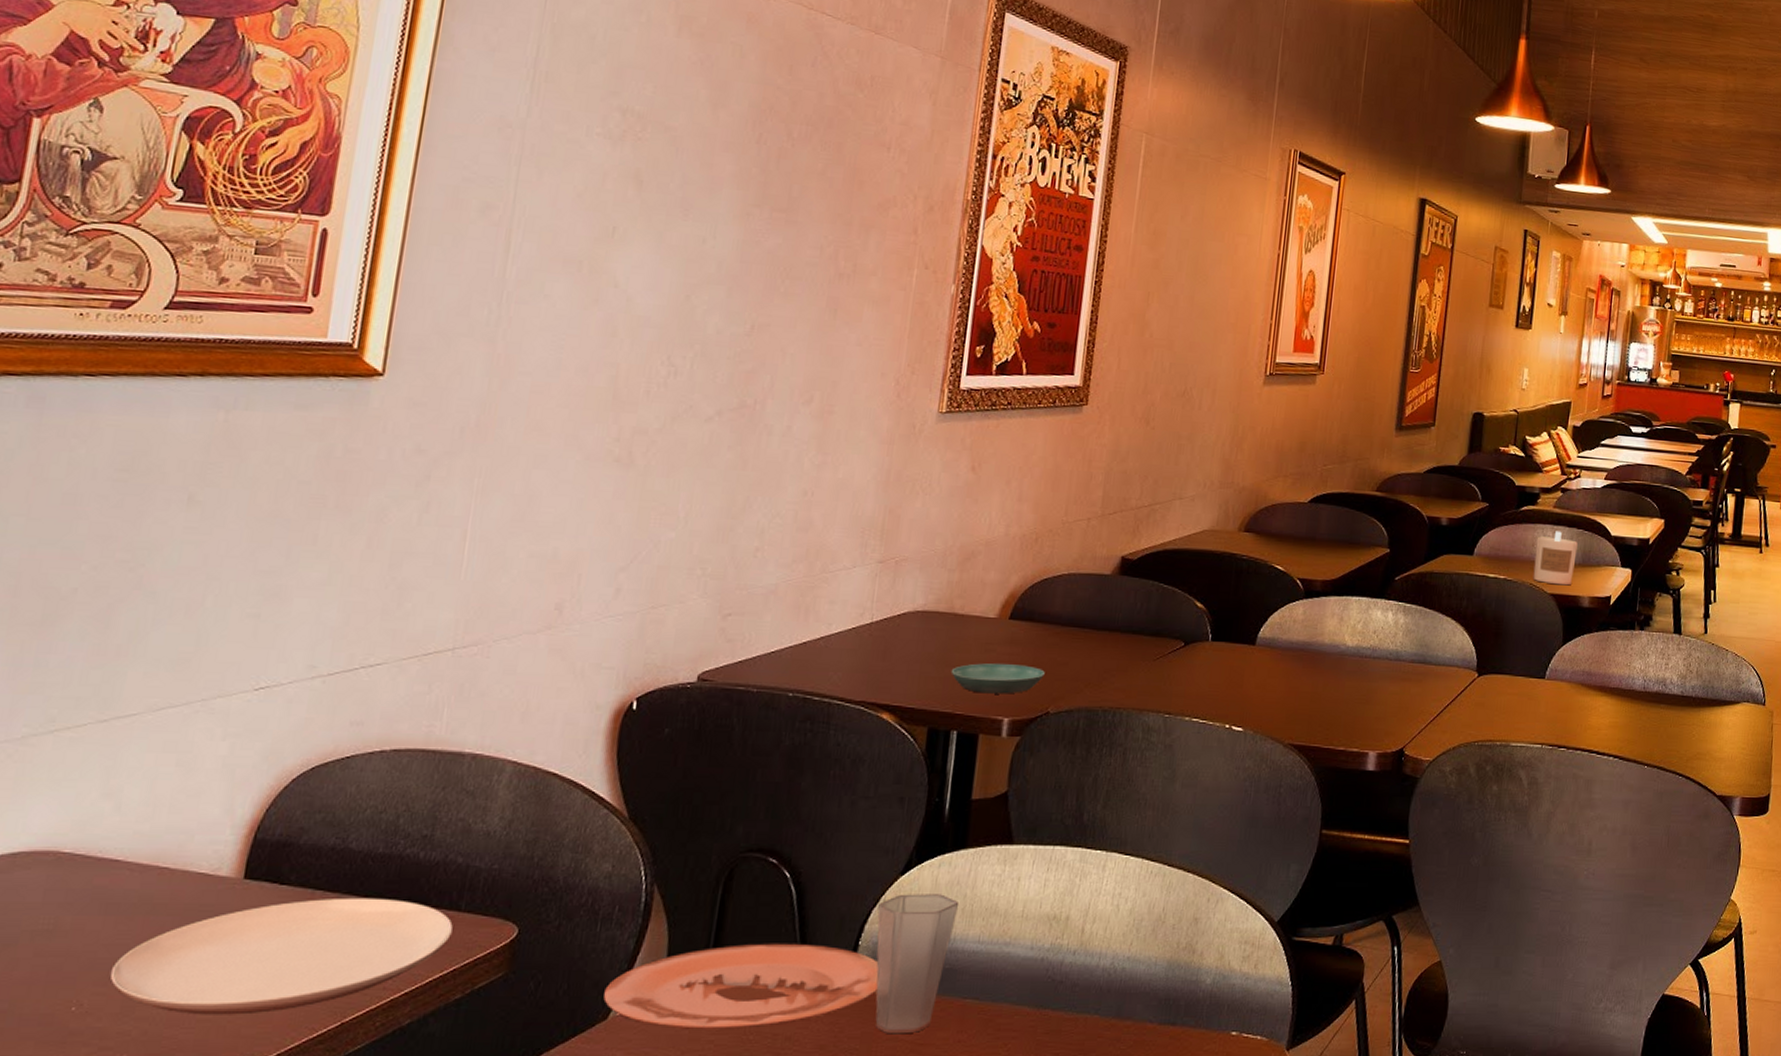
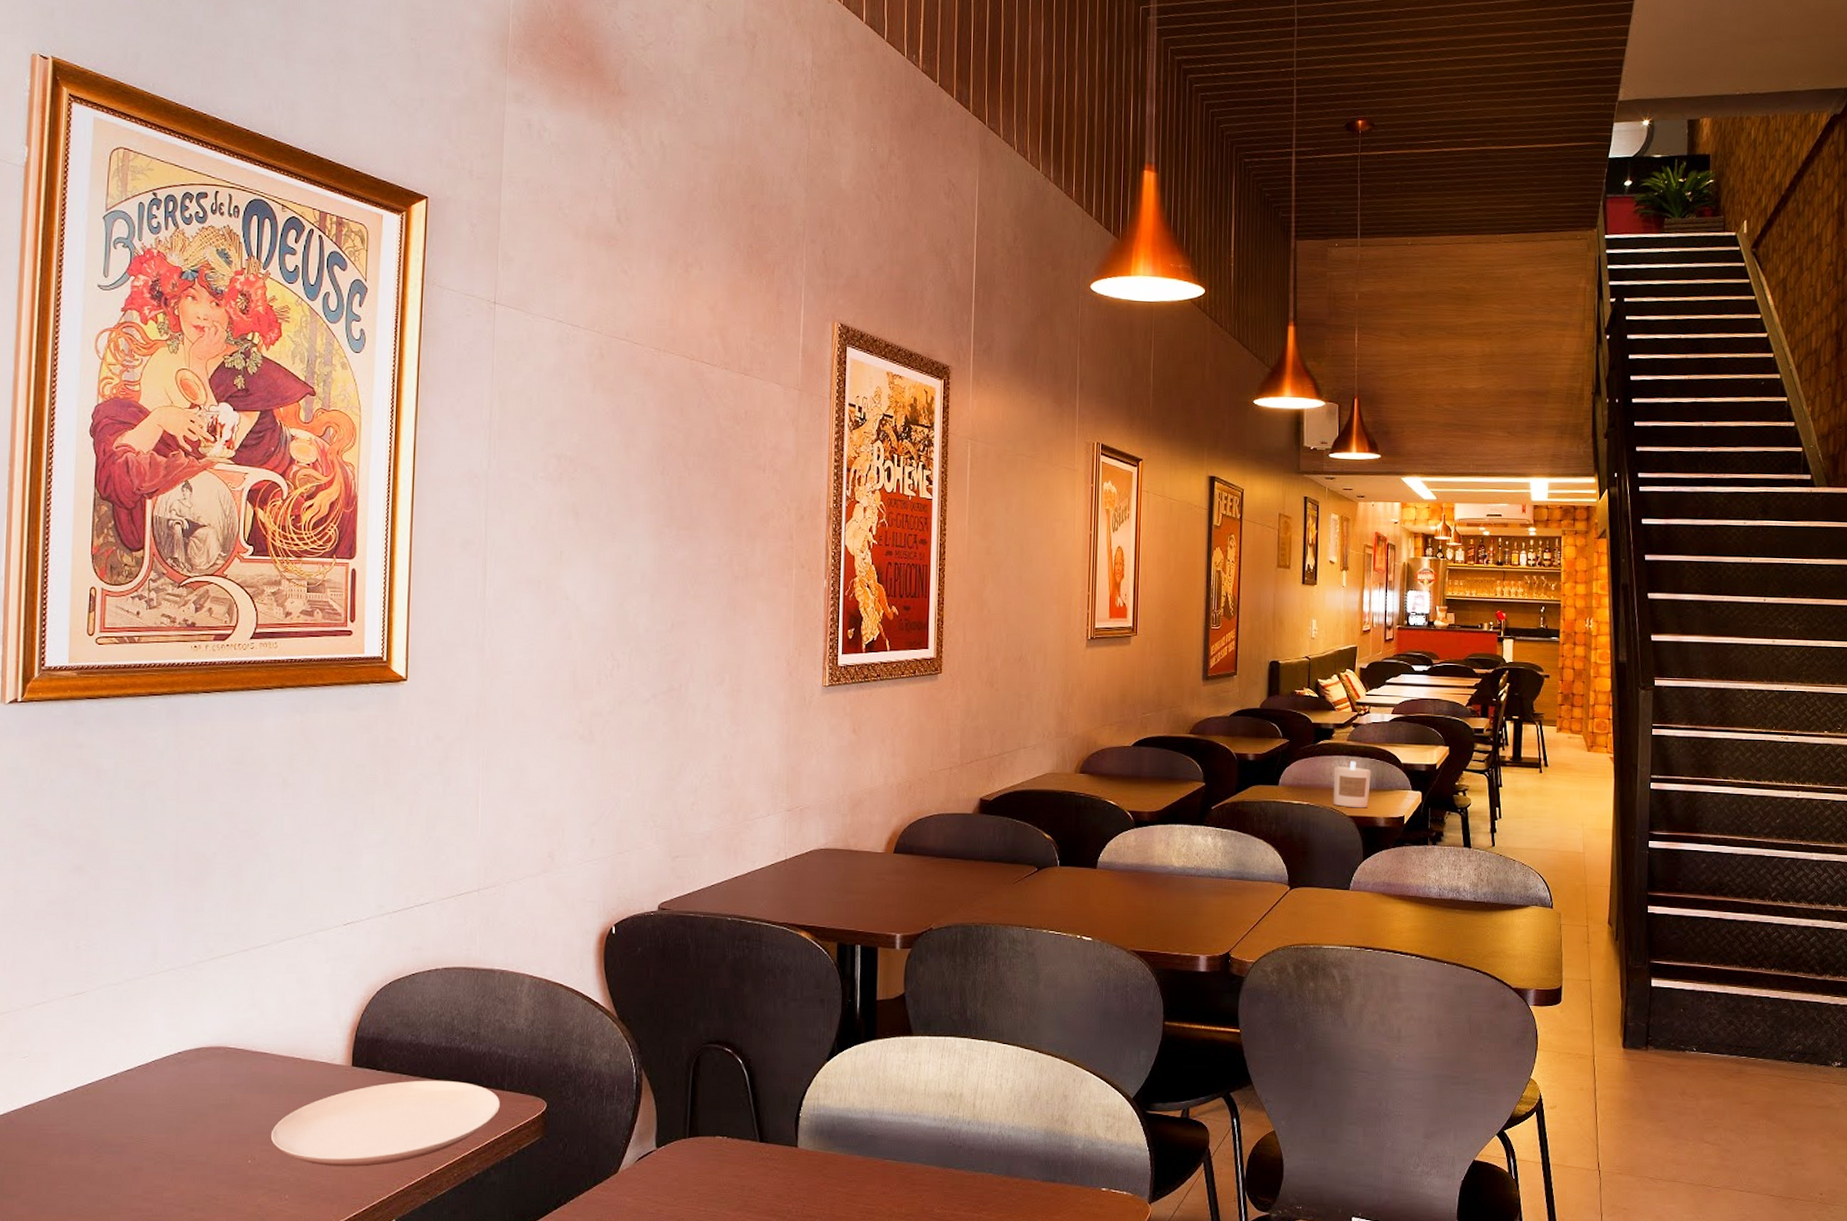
plate: present [603,943,879,1029] -> none [613,1115,817,1181]
cup: present [875,894,960,1034] -> none [811,1076,875,1187]
saucer: present [950,663,1045,694] -> none [851,890,926,915]

